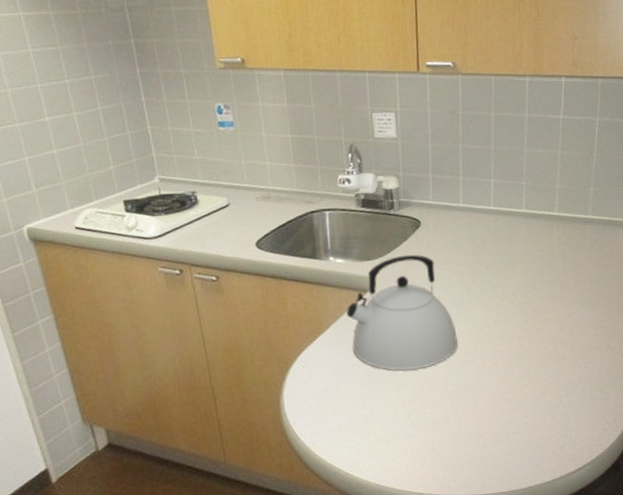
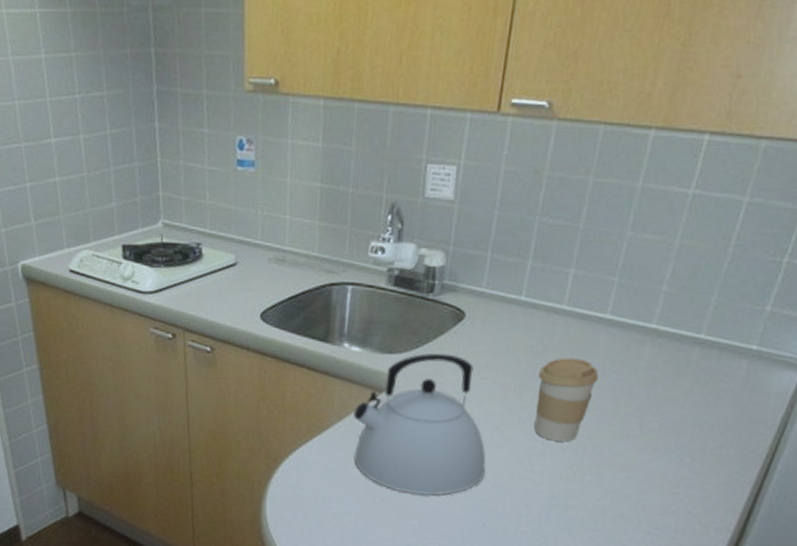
coffee cup: none [483,244,526,310] -> present [534,358,599,442]

